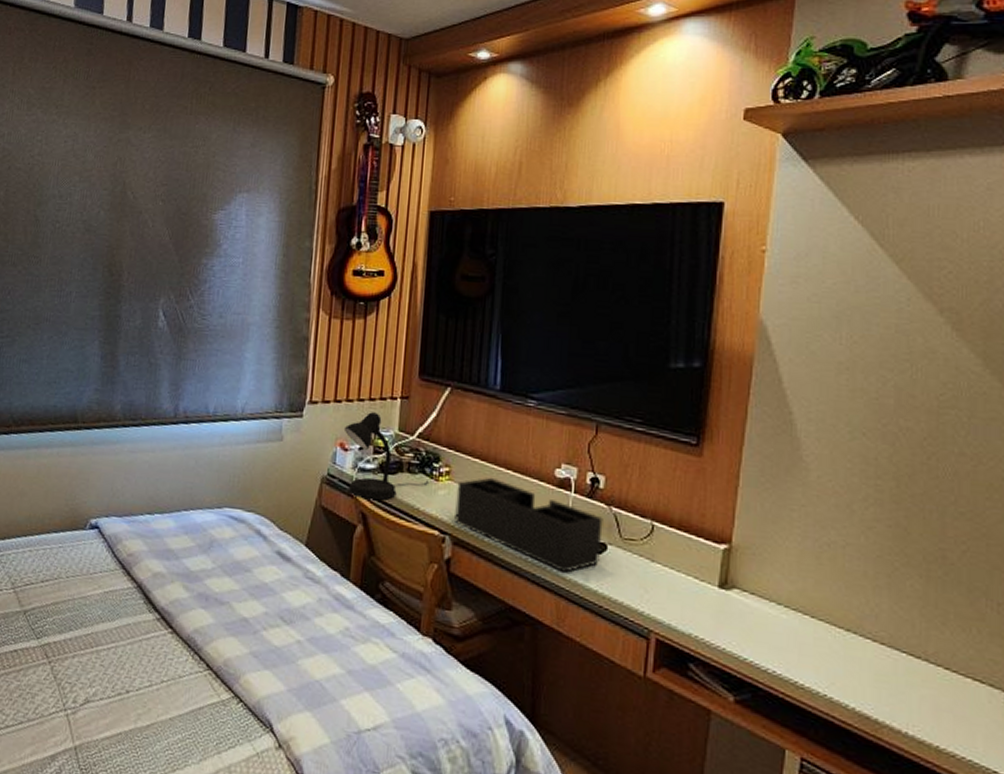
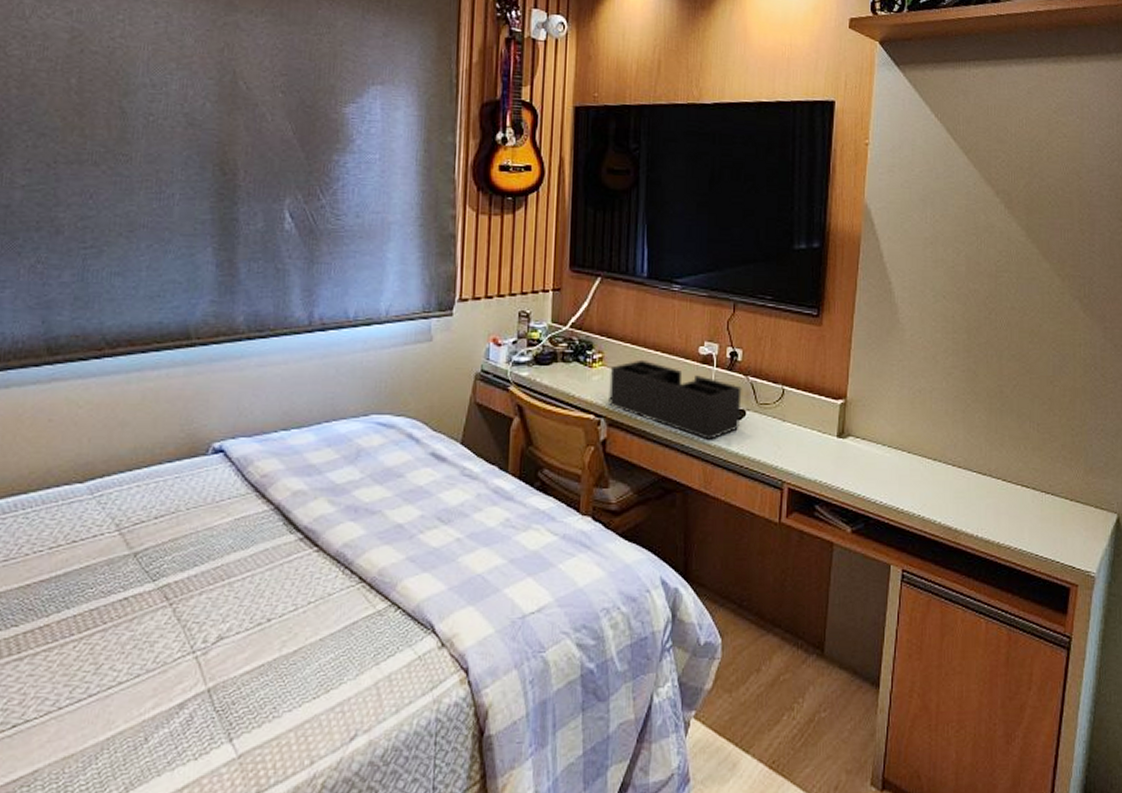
desk lamp: present [343,412,428,500] -> none [496,306,582,392]

